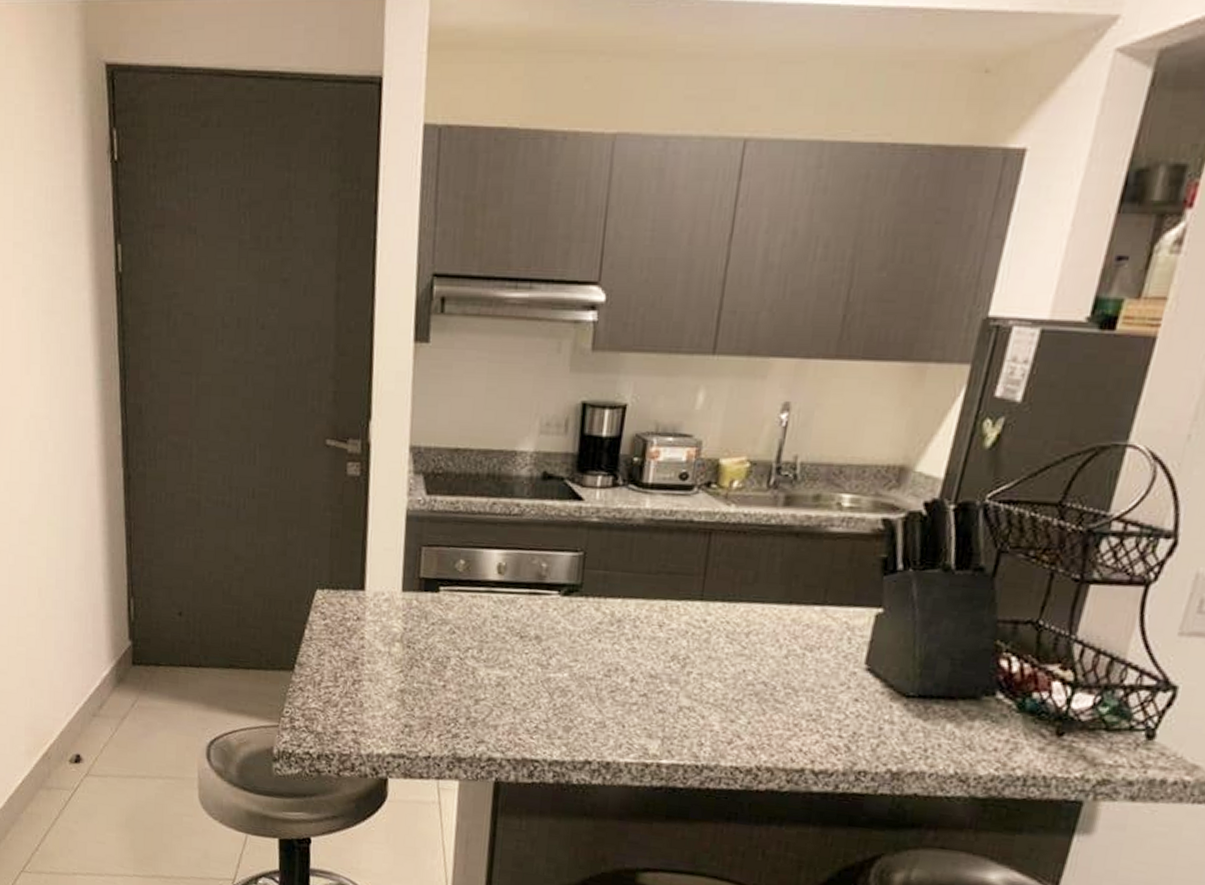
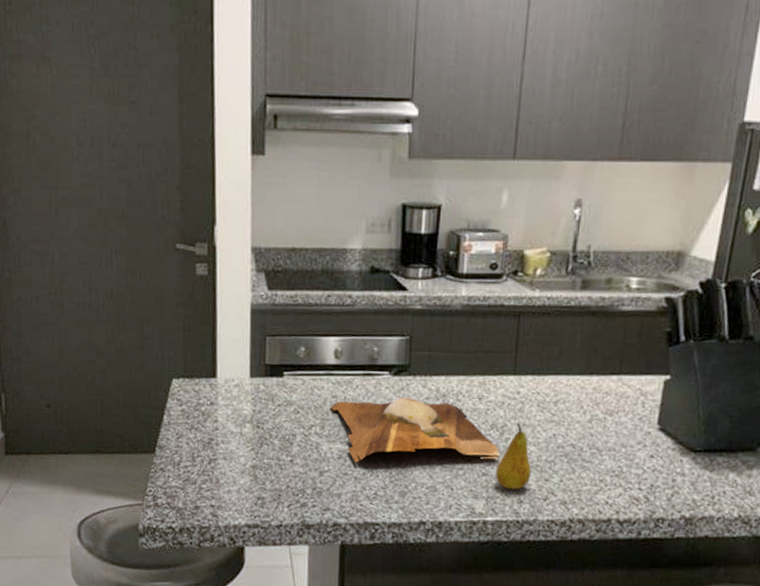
cutting board: none [490,620,681,696] -> present [330,397,500,463]
fruit: none [674,655,716,731] -> present [496,423,532,490]

